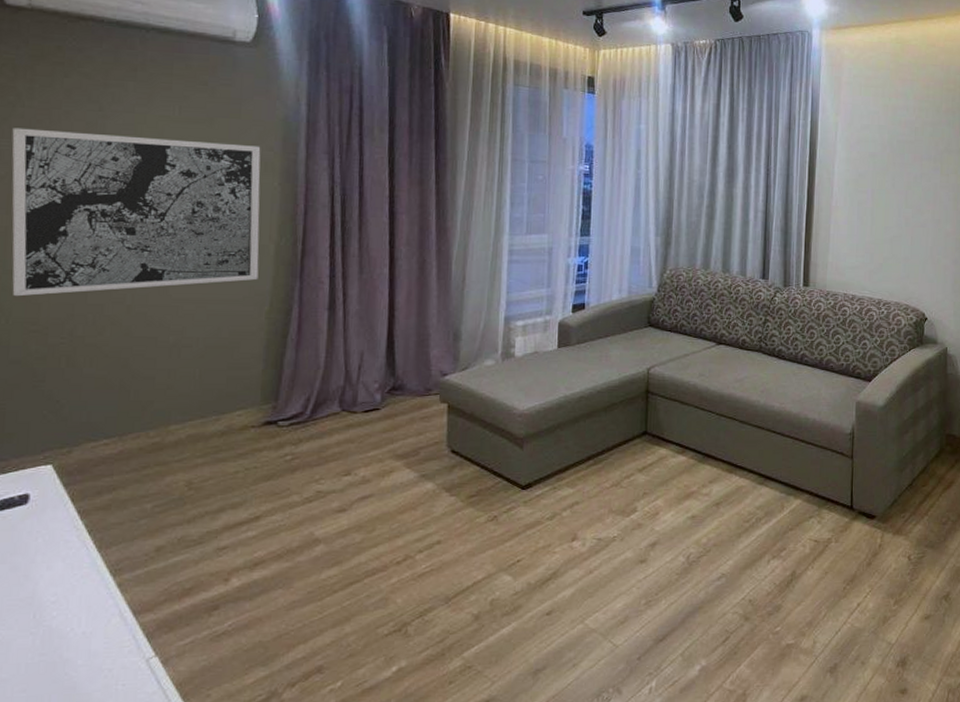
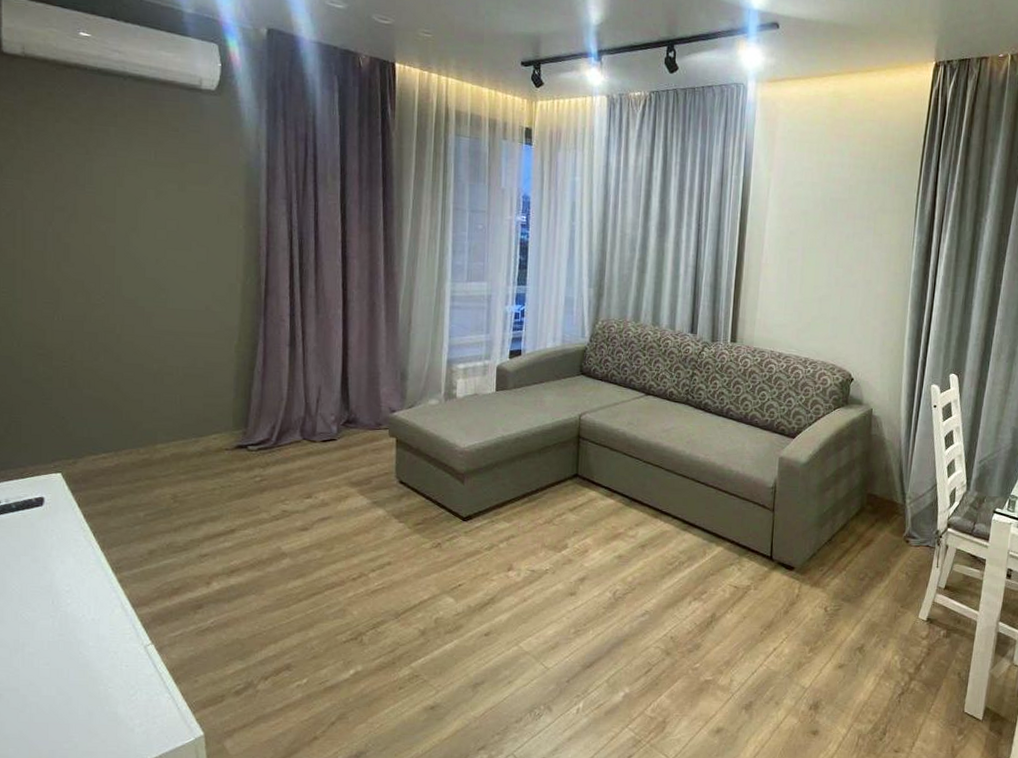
wall art: present [11,127,261,297] -> none [14,168,228,323]

